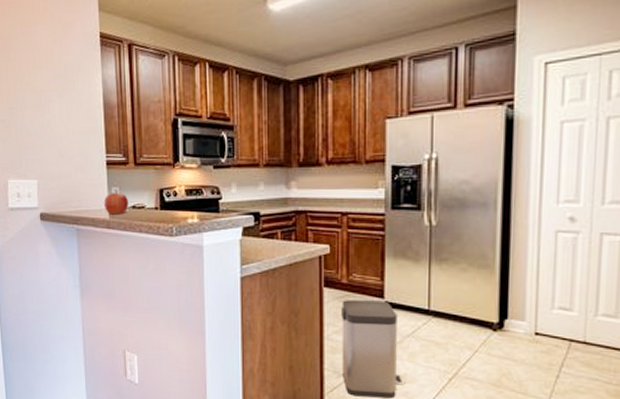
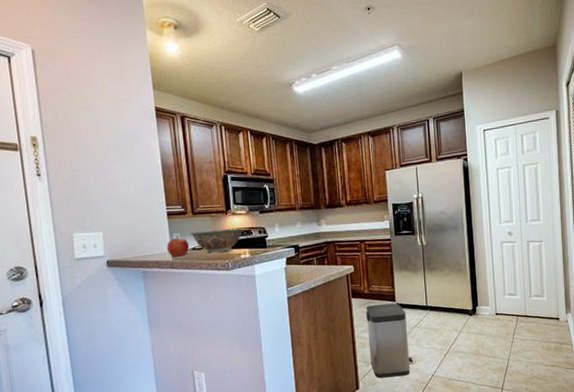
bowl: none [127,185,196,213] -> present [187,227,246,253]

